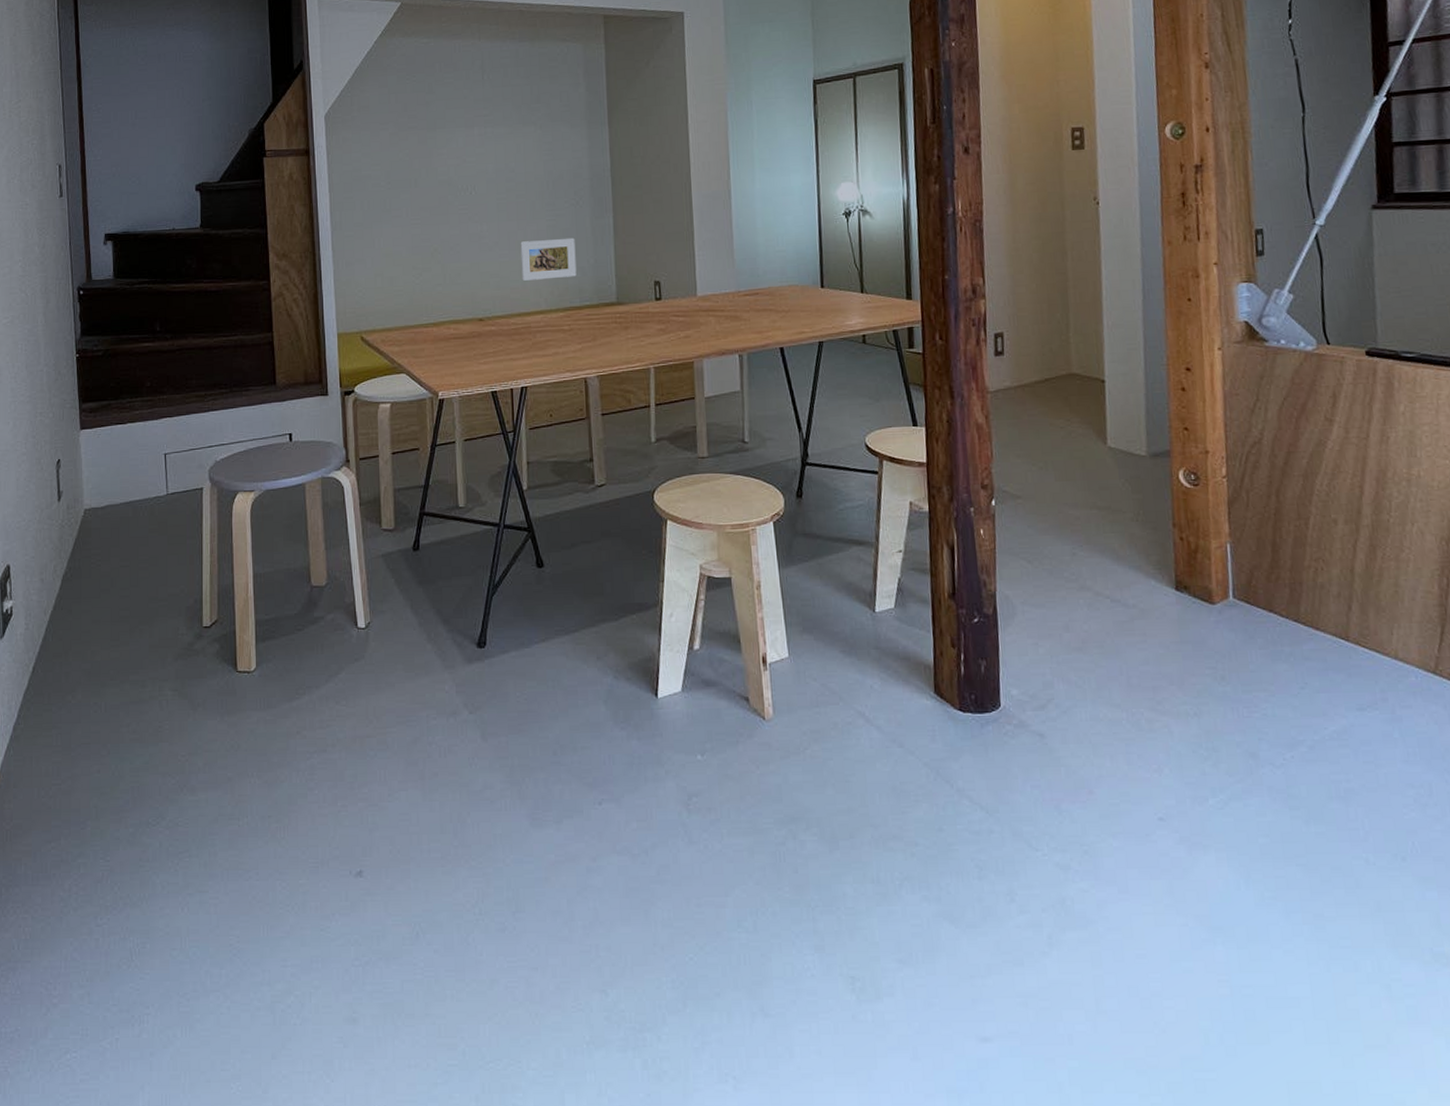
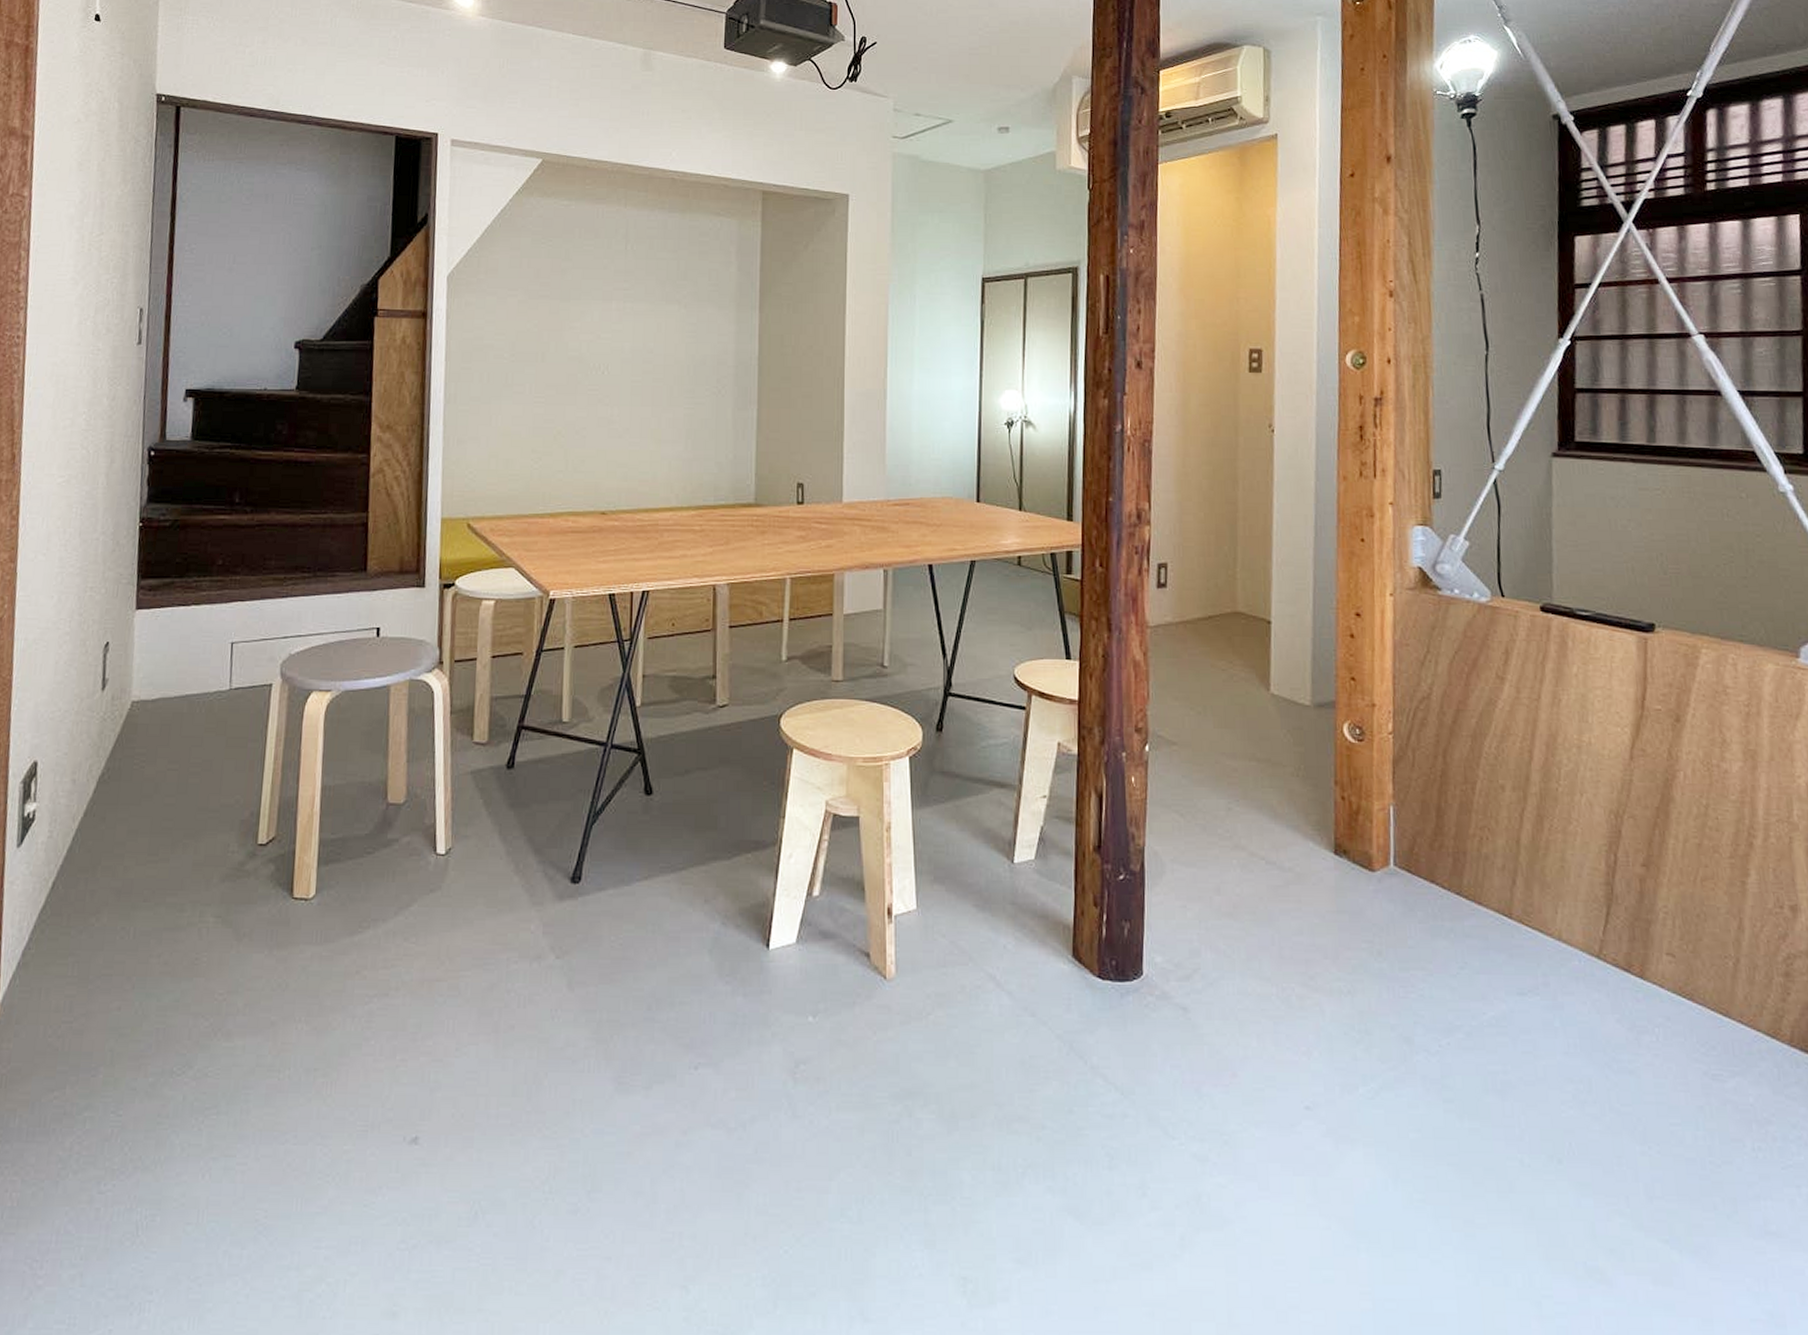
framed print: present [520,237,577,281] -> none [652,429,714,473]

